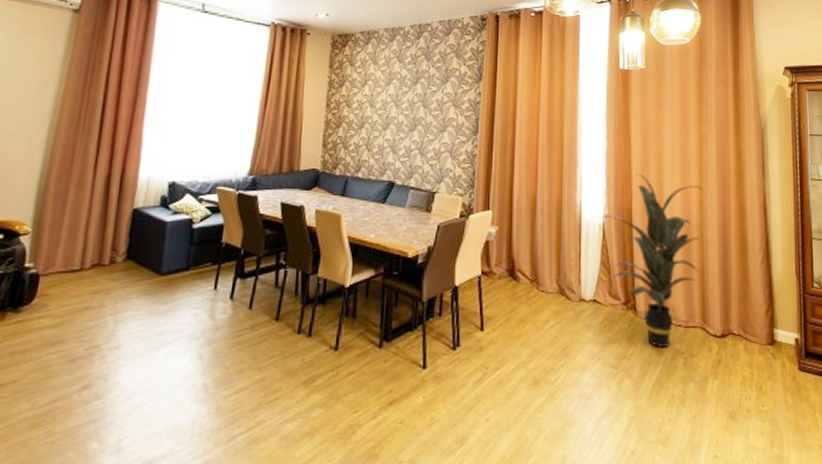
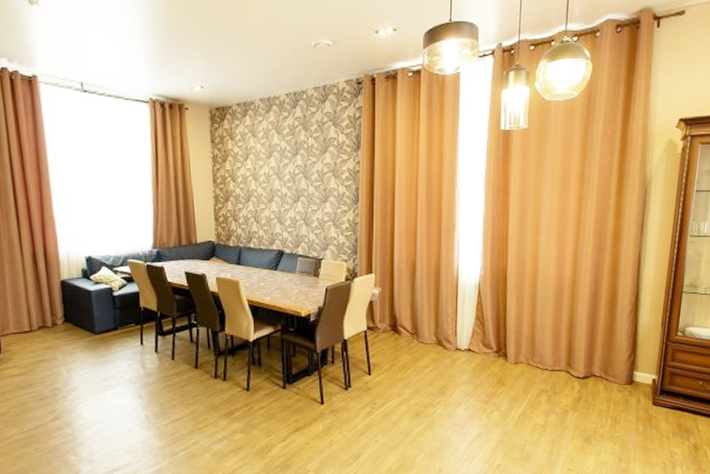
indoor plant: present [600,173,702,347] -> none [476,235,578,387]

